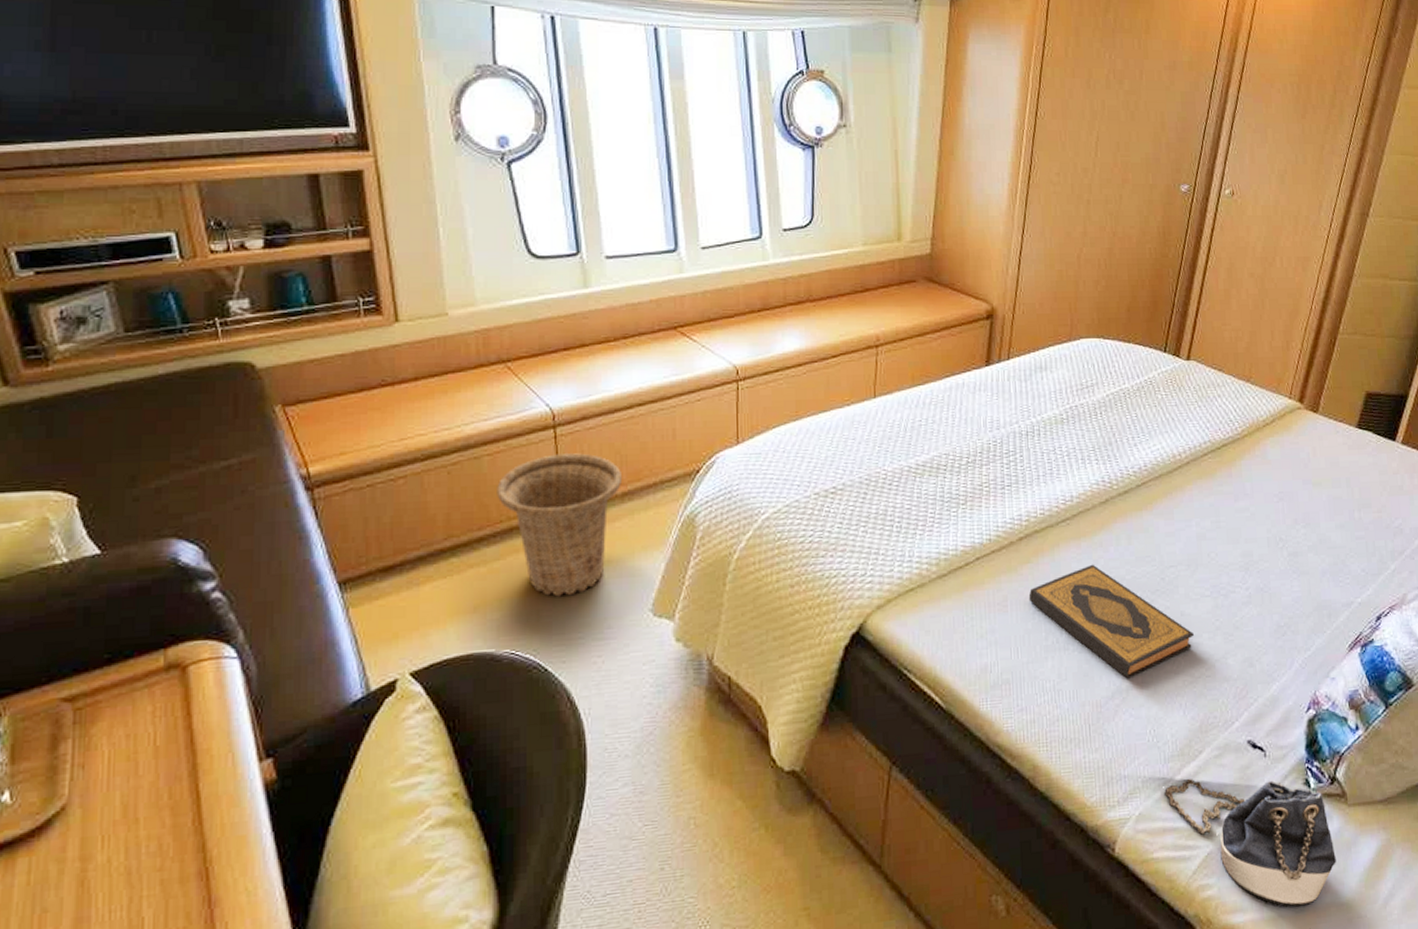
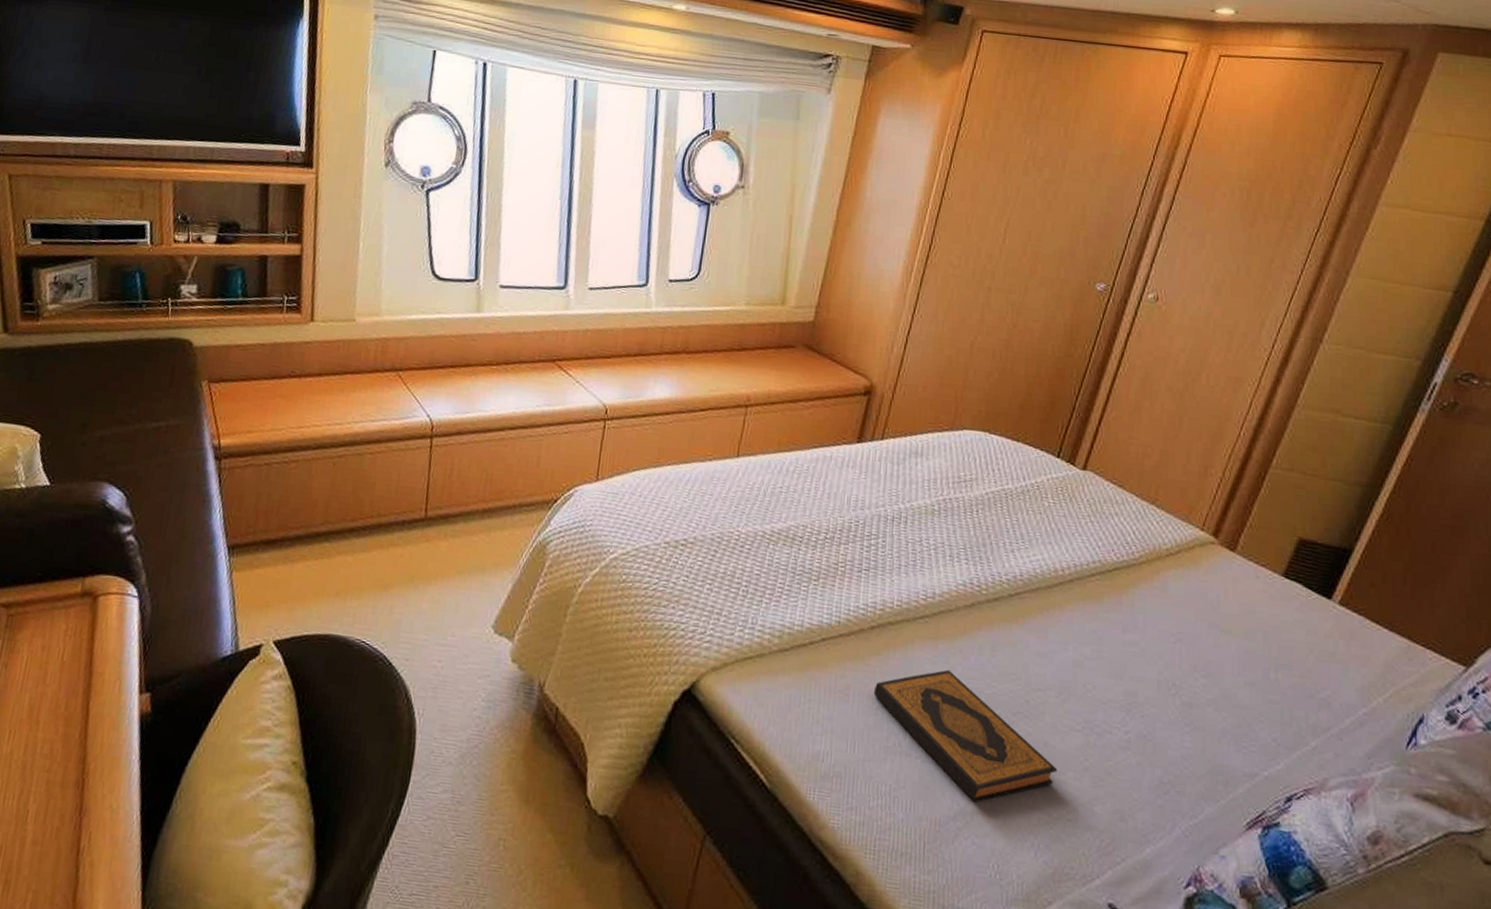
basket: present [497,453,623,597] -> none [372,462,486,598]

